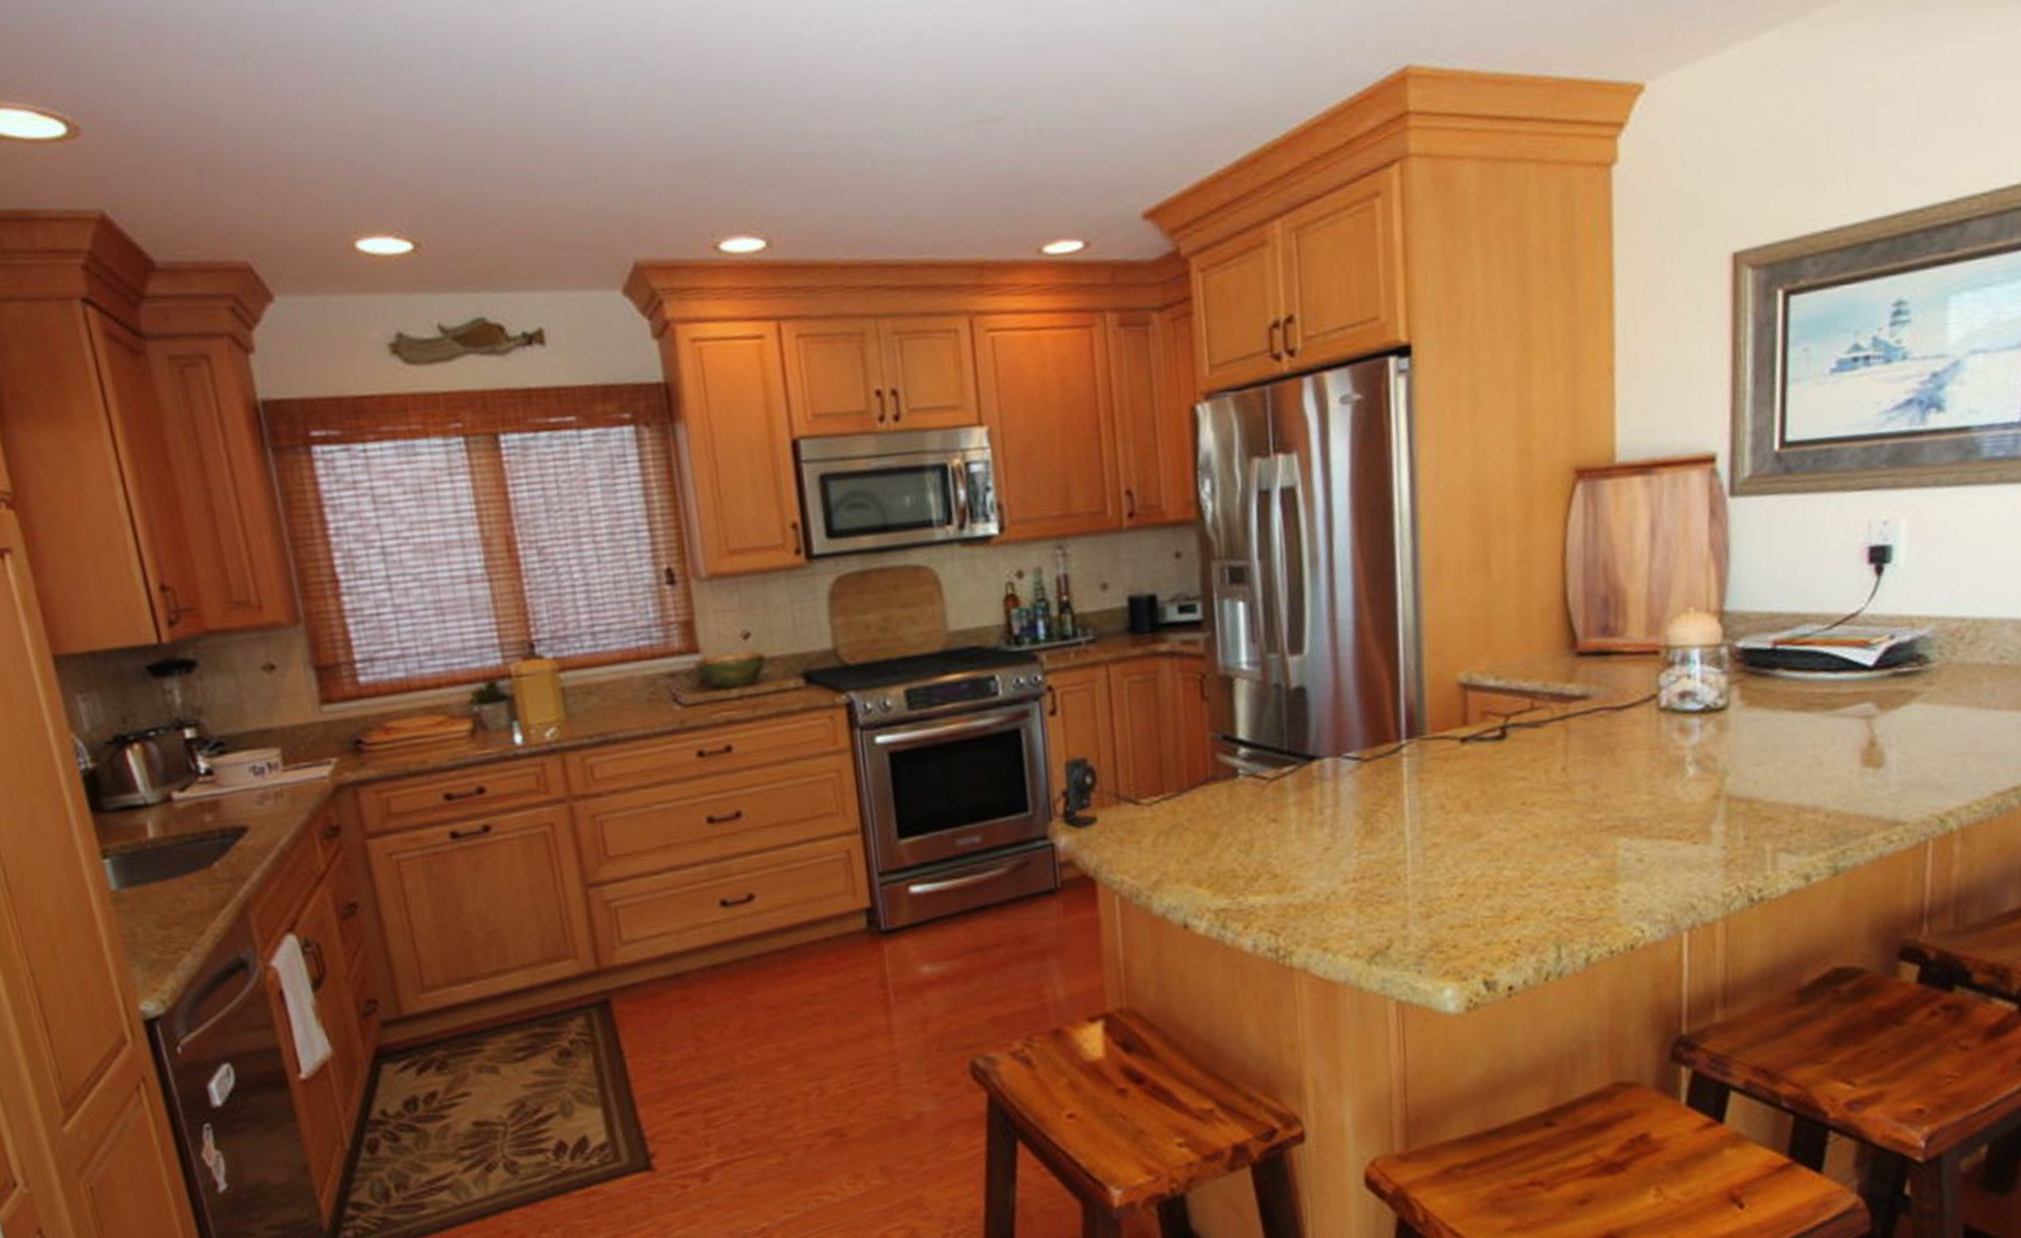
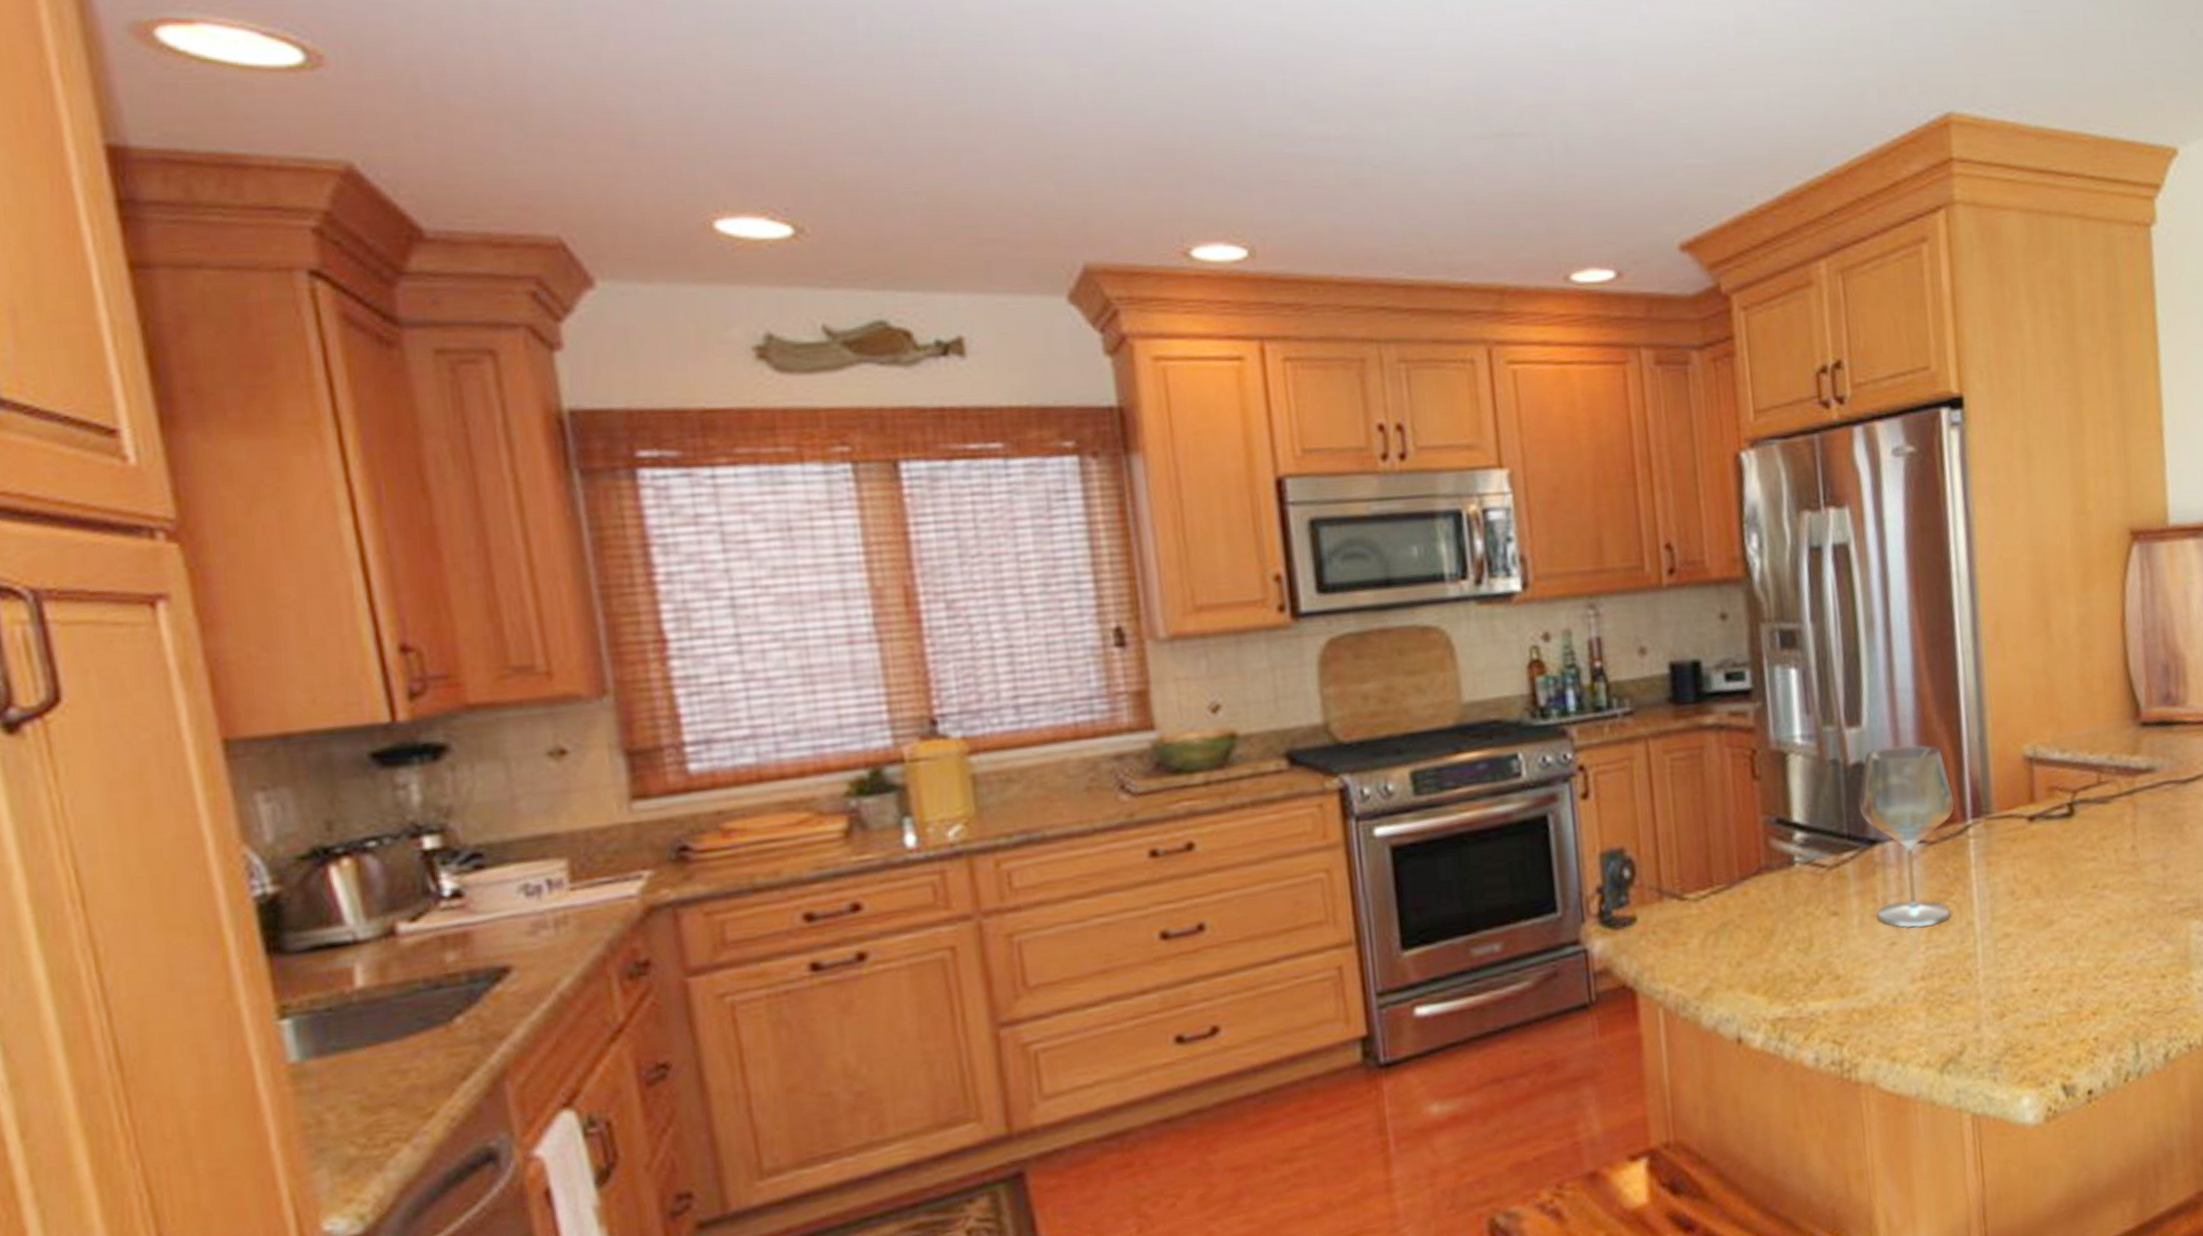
wine glass: none [1299,671,1391,835] -> present [1858,744,1955,928]

